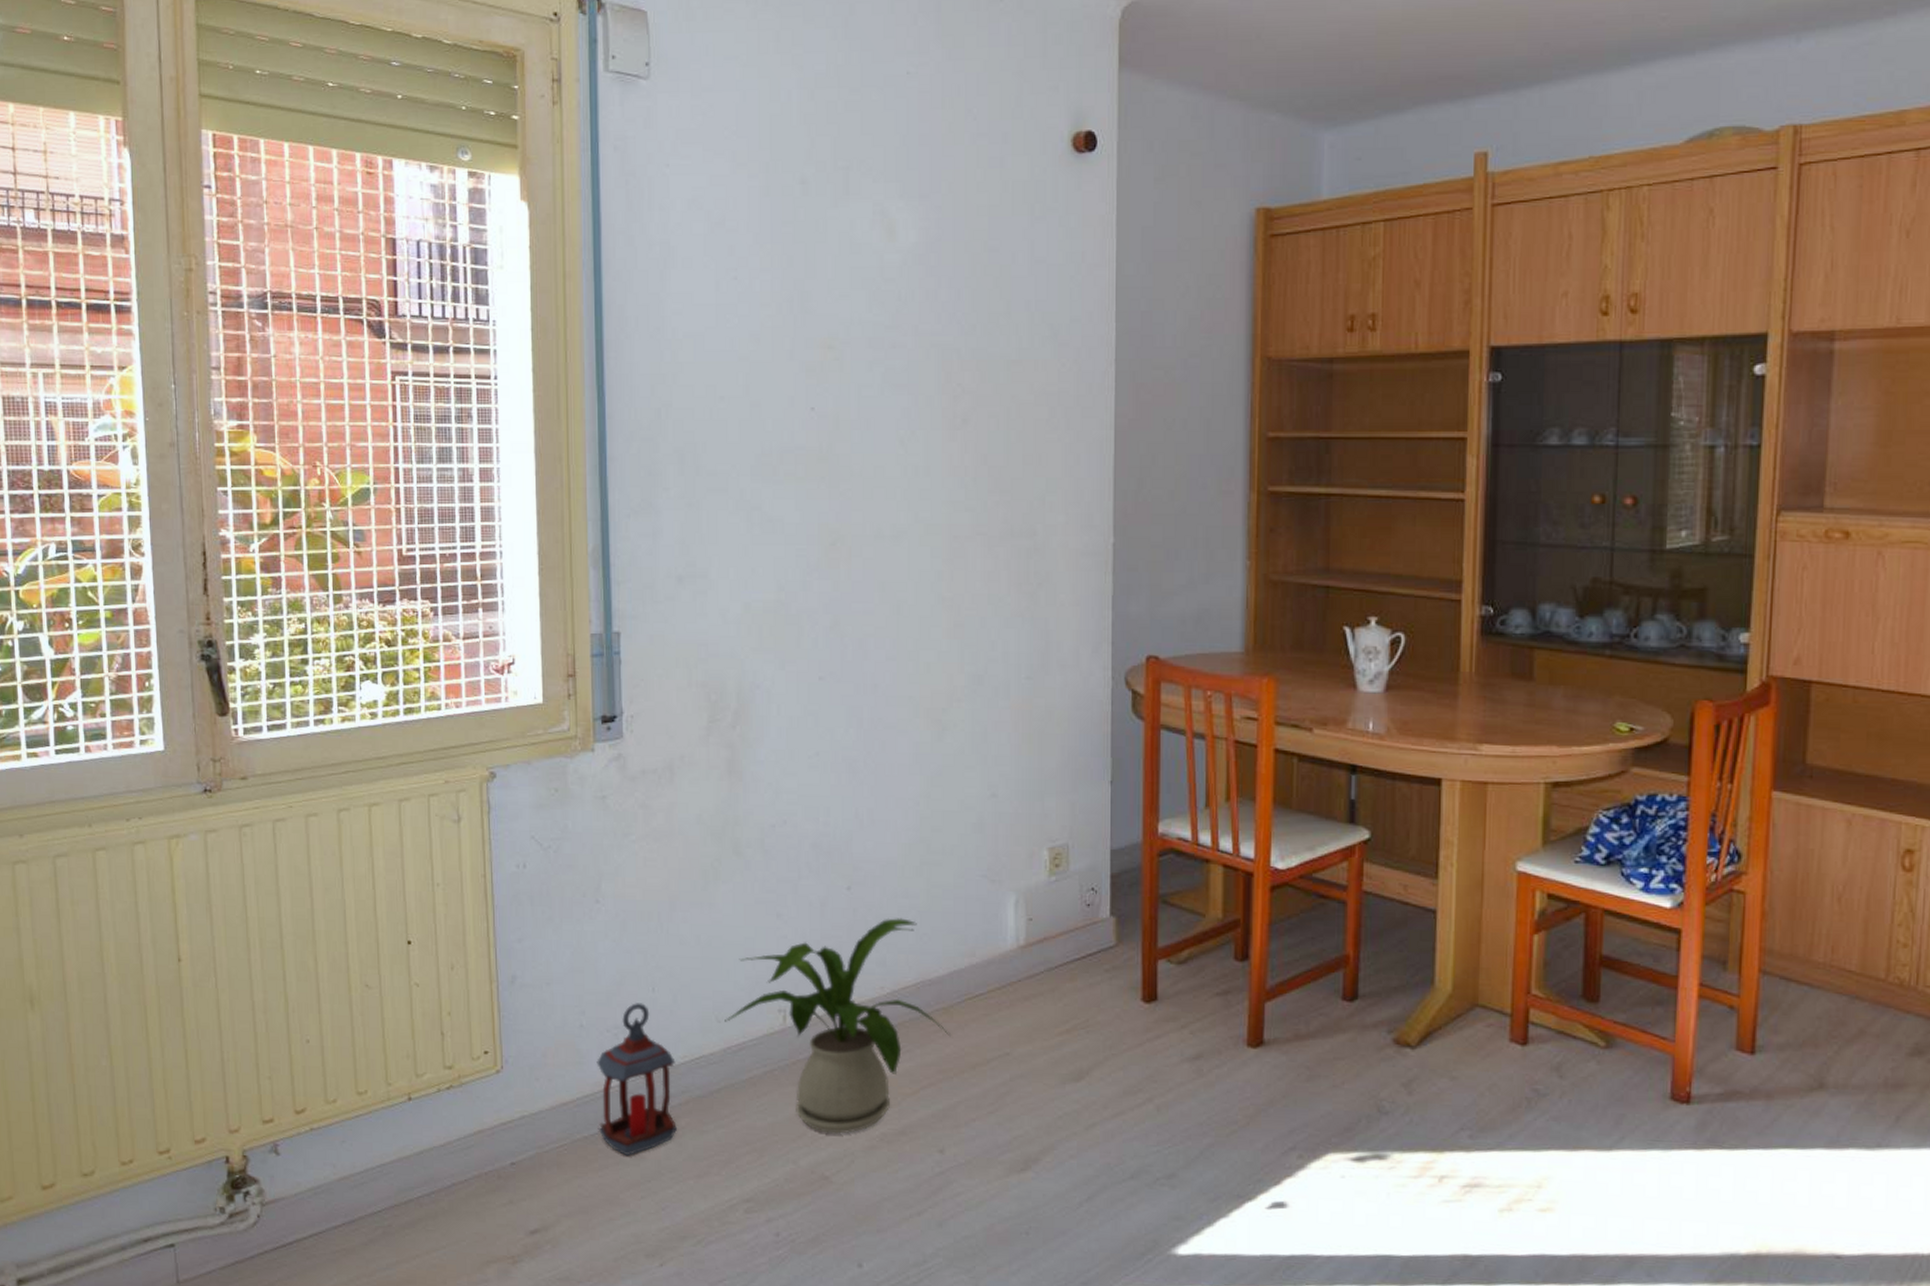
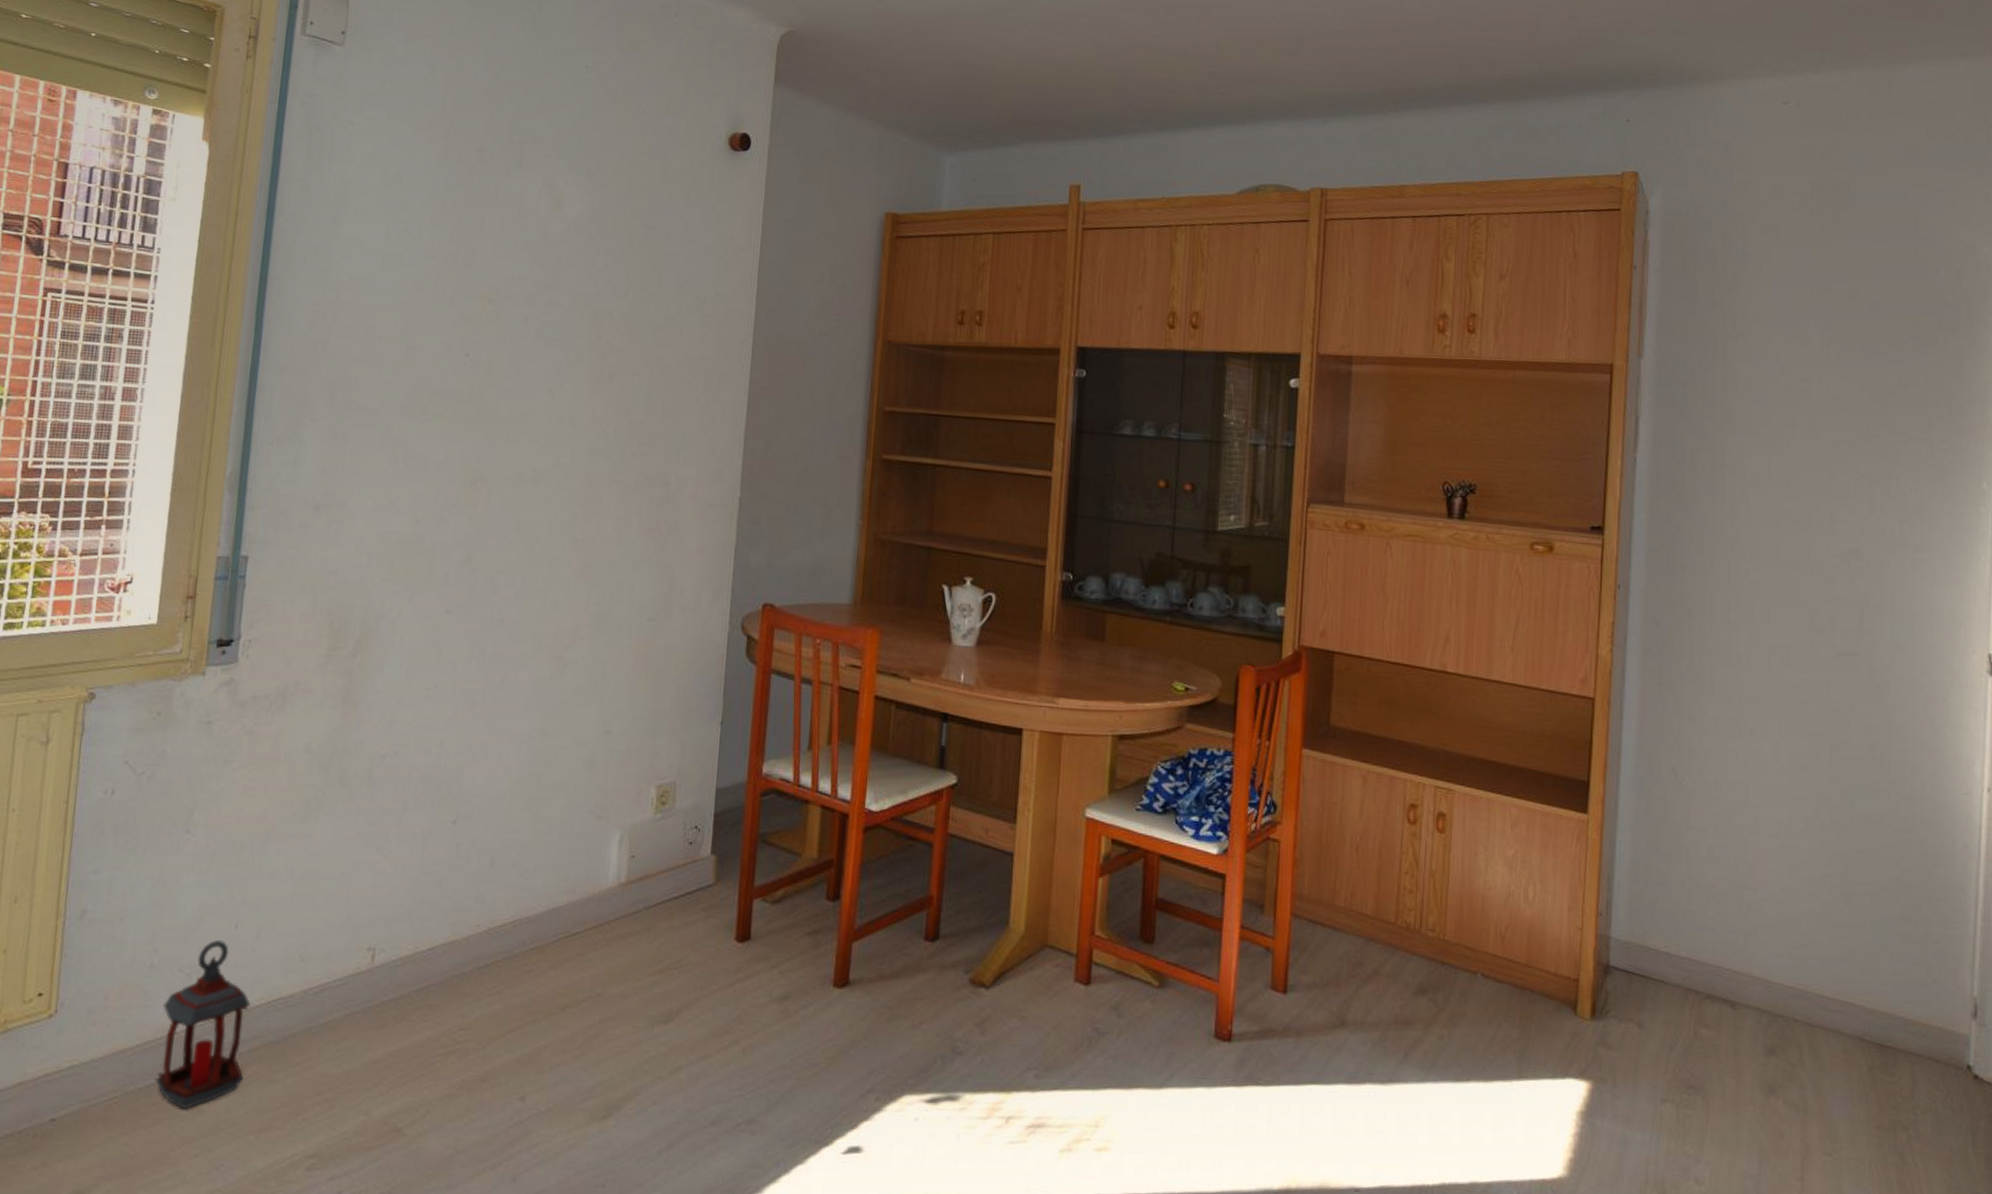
house plant: present [725,918,952,1134] -> none [309,853,545,1082]

